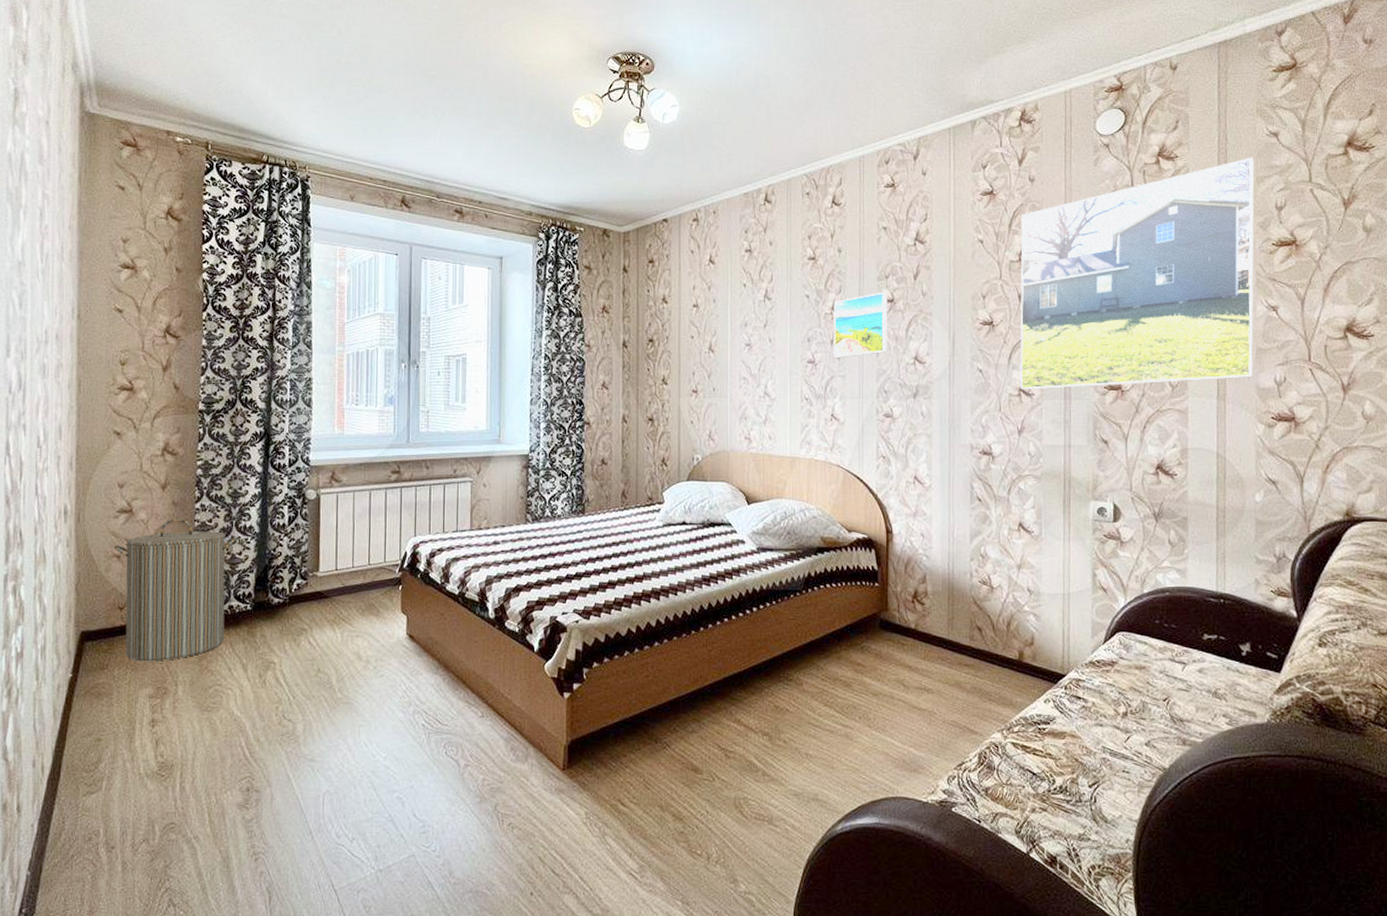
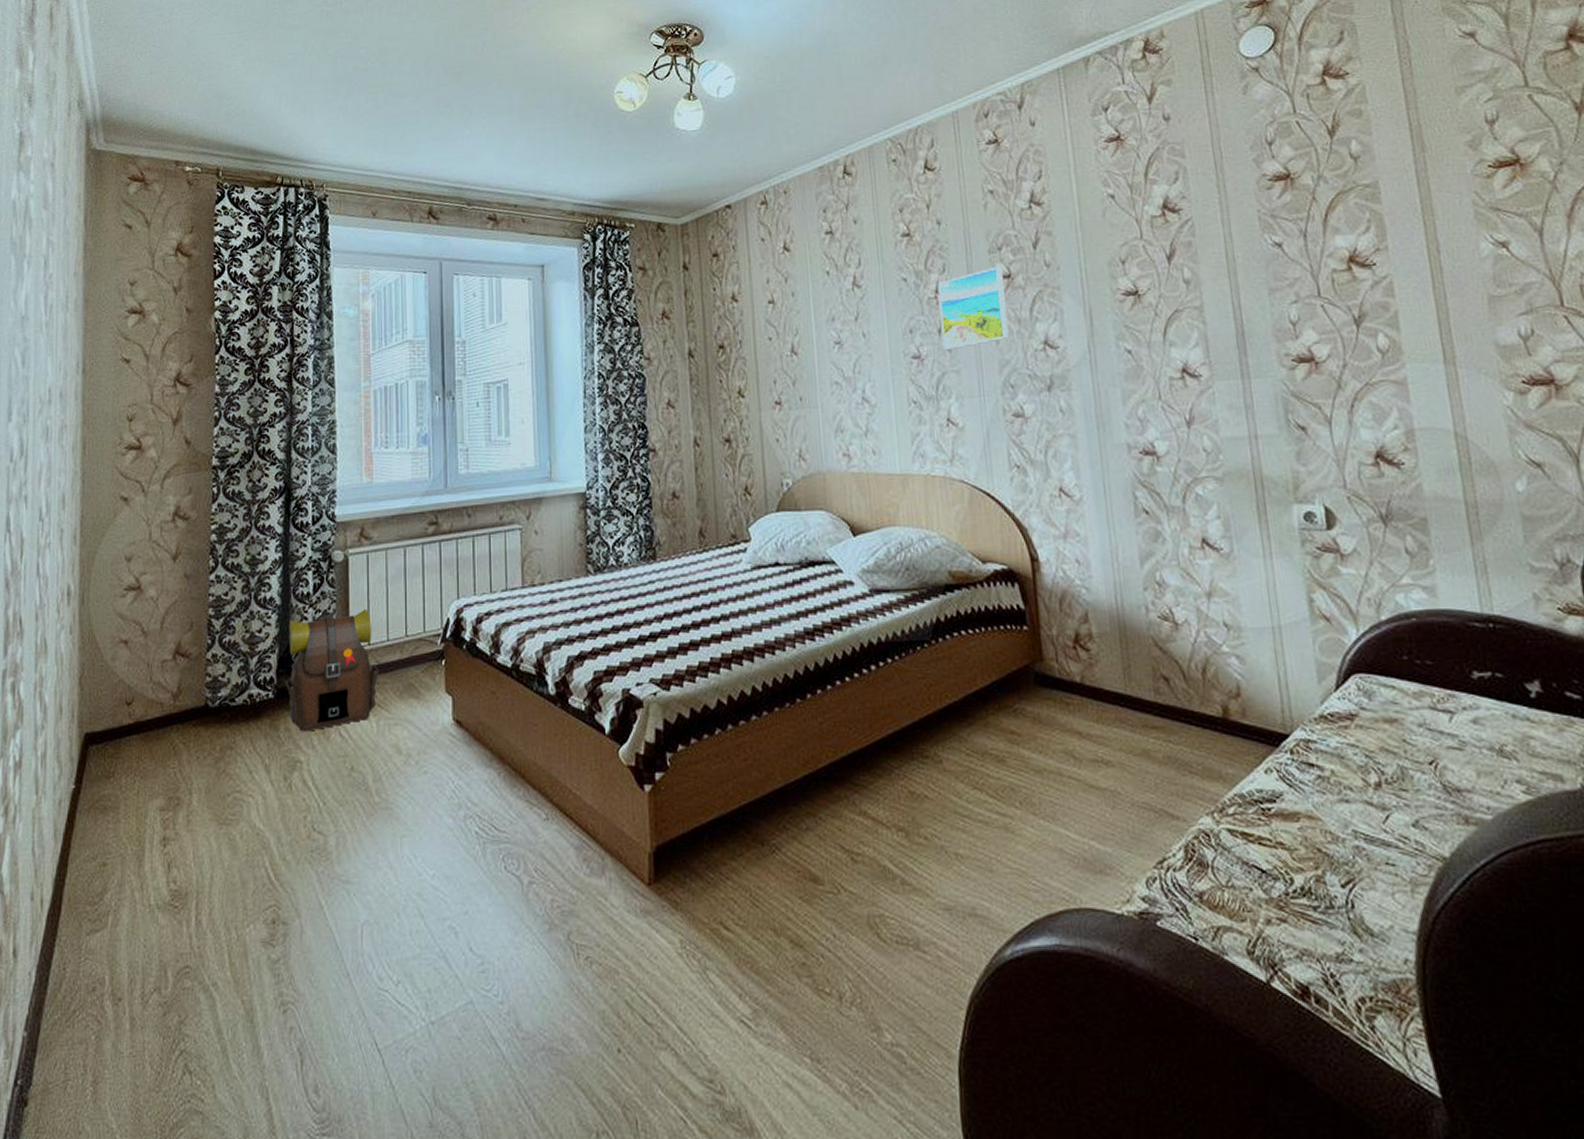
laundry hamper: present [113,518,236,662] -> none [120,593,255,767]
backpack: none [261,539,345,639] -> present [284,608,380,732]
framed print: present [1020,157,1255,390] -> none [1158,64,1488,371]

